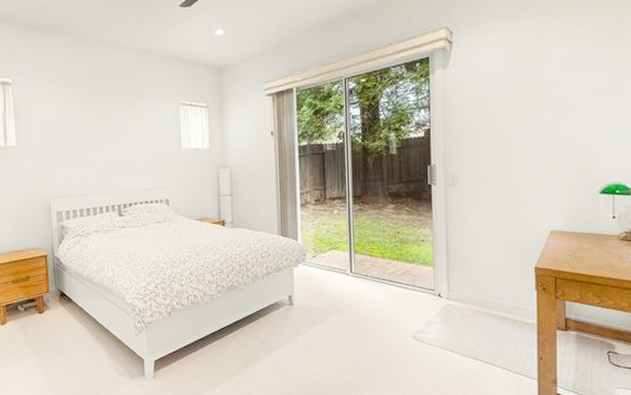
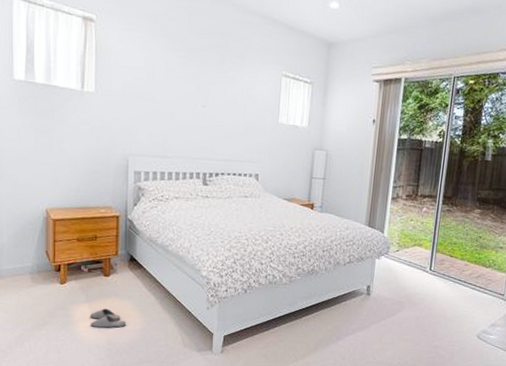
slippers: none [30,344,62,363] -> present [90,308,126,328]

